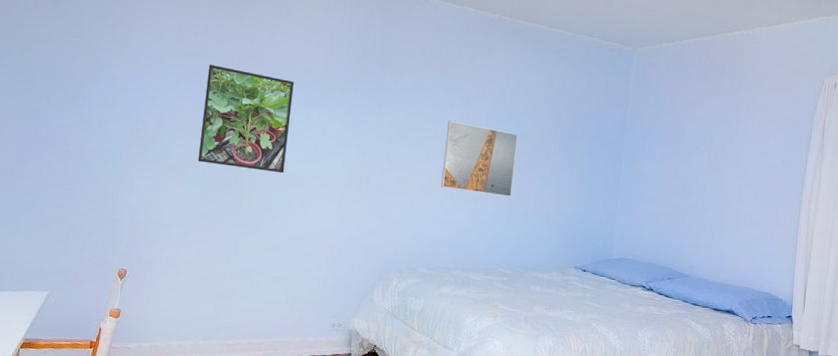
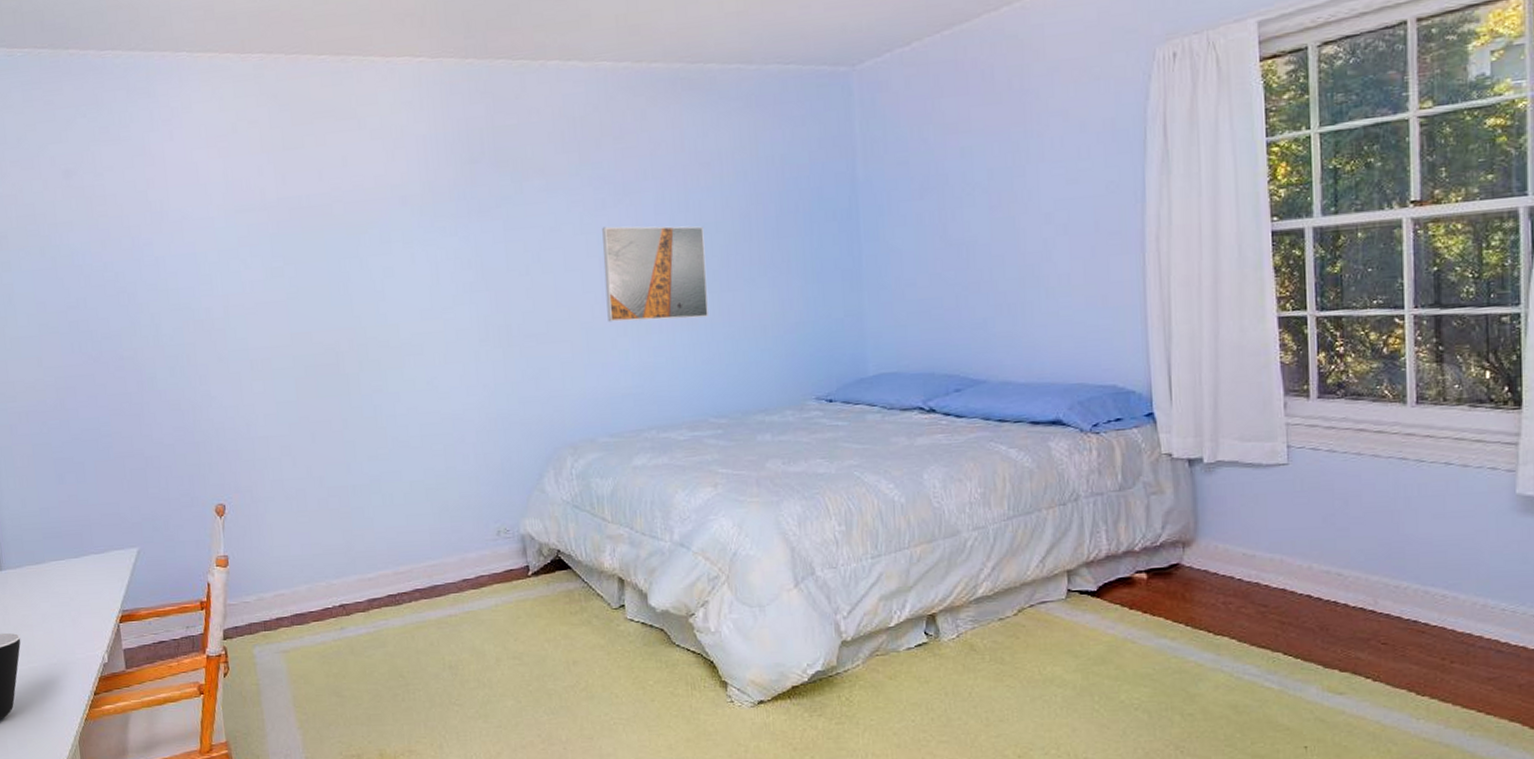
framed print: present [198,64,294,174] -> none [272,216,396,349]

